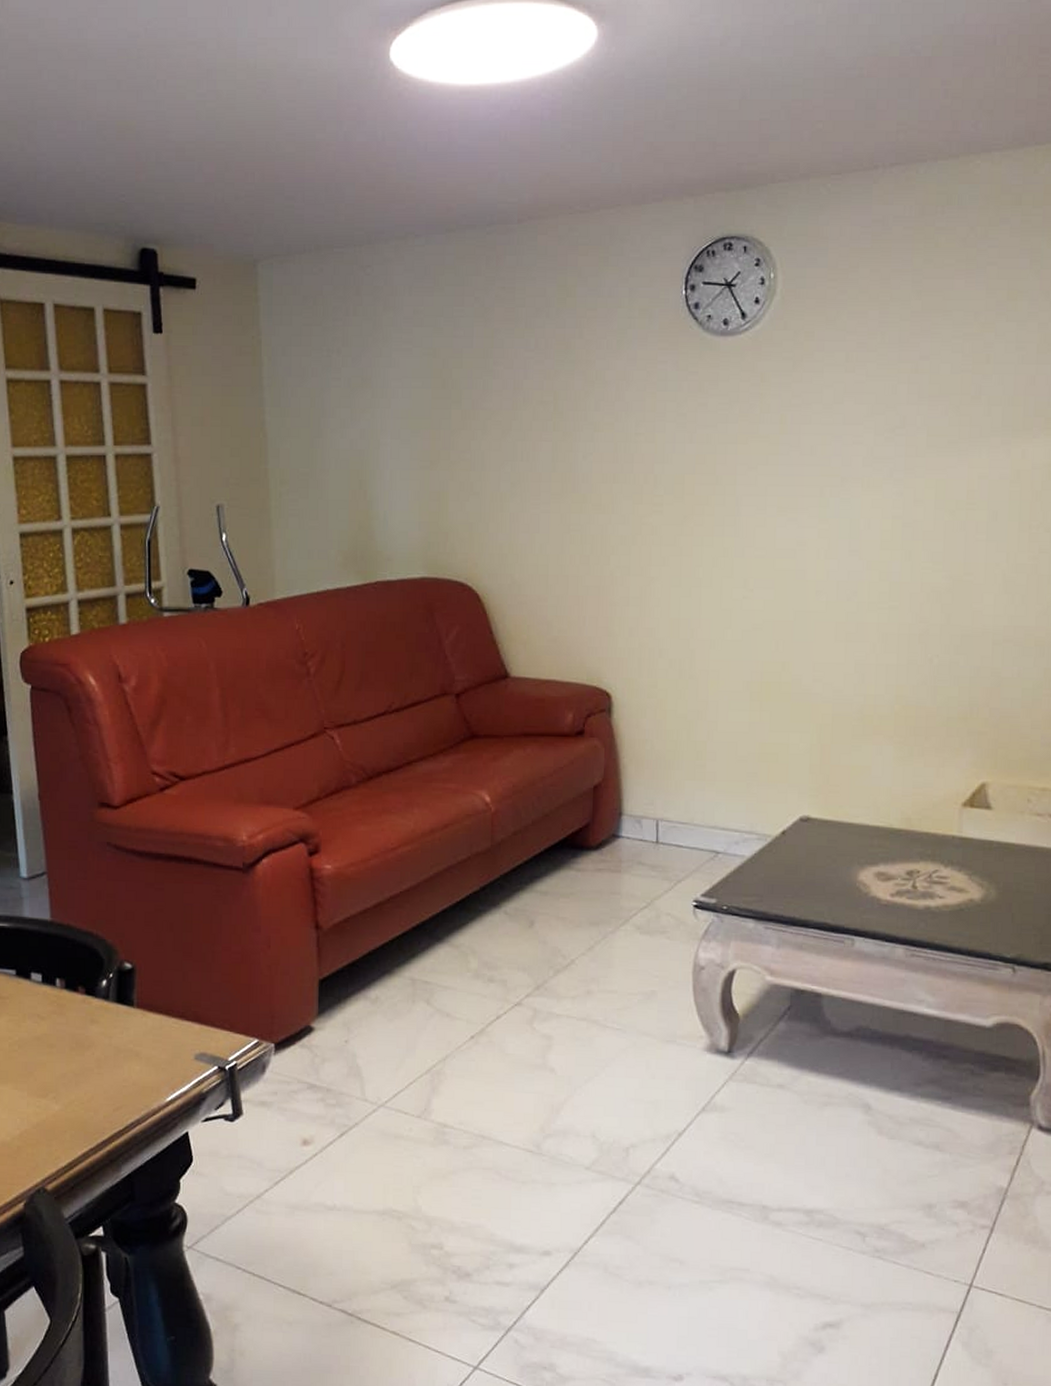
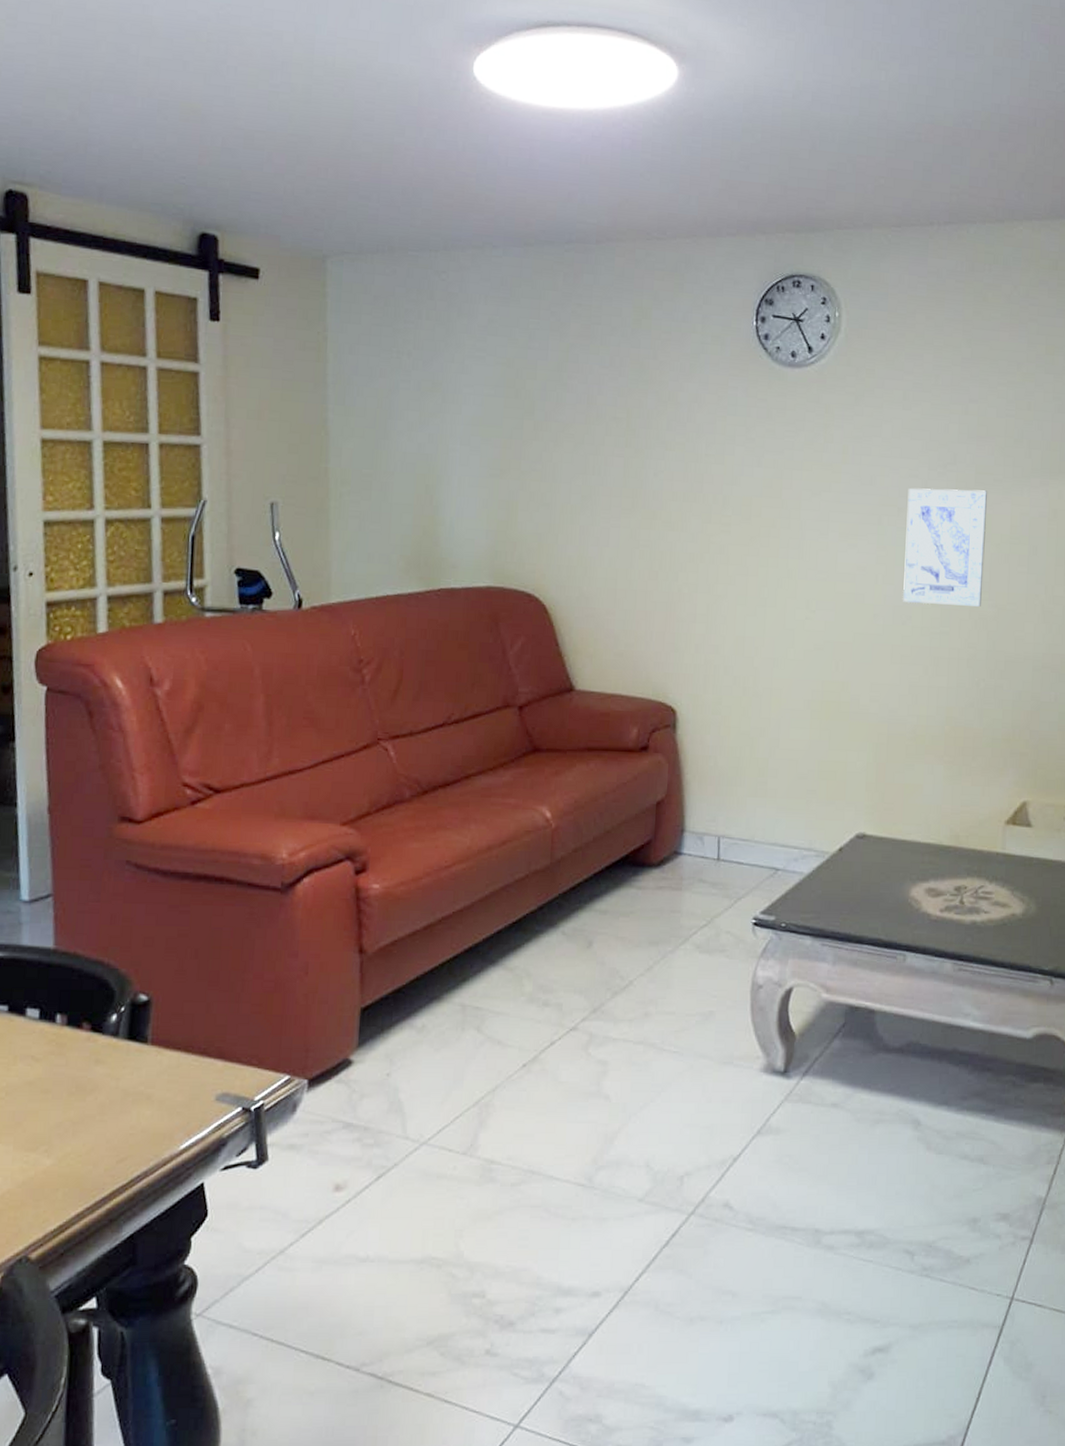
wall art: none [847,454,940,578] -> present [903,488,987,607]

